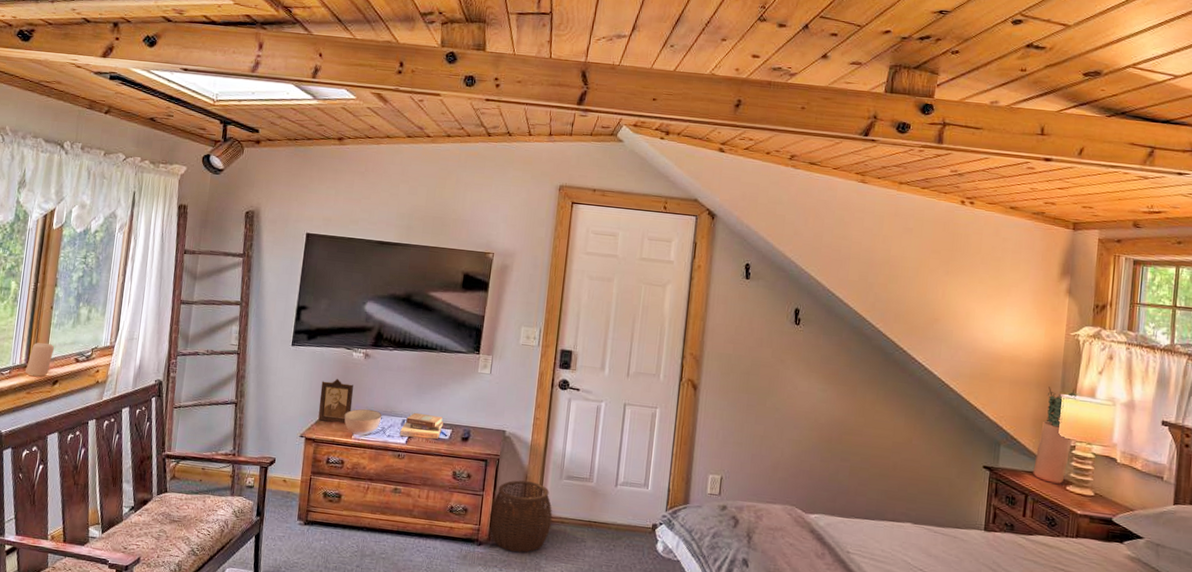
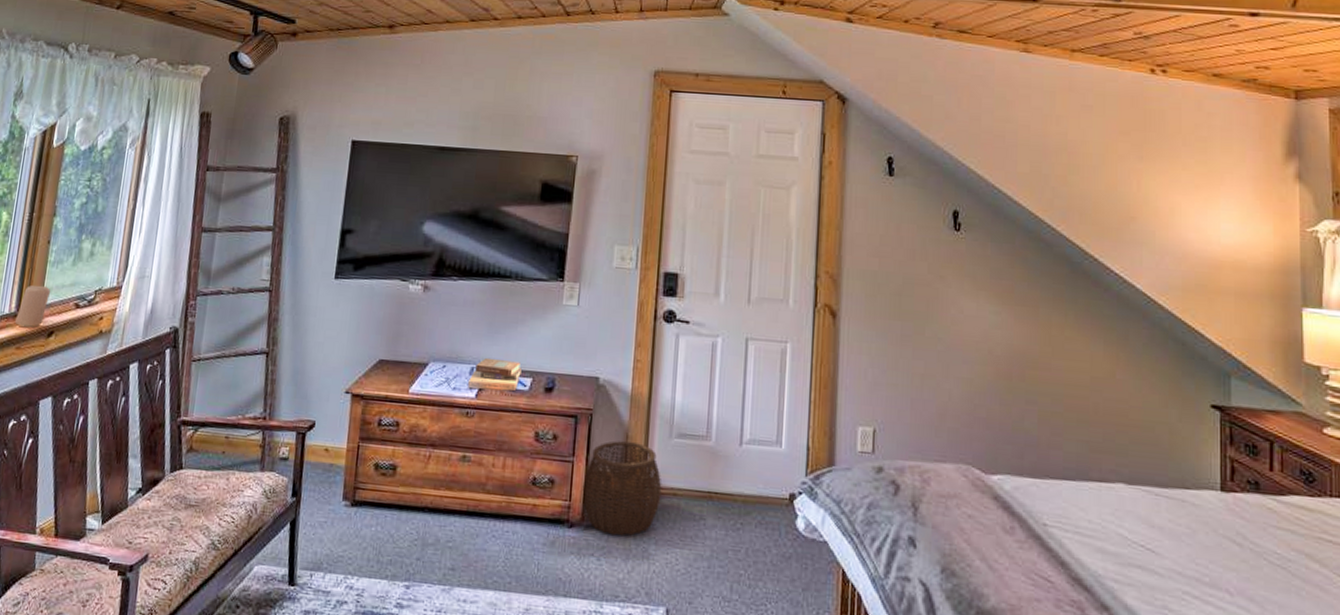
photo frame: present [318,379,354,424] -> none [367,318,411,375]
bowl: present [344,409,382,437] -> none [399,355,446,390]
vase: present [1033,386,1076,484] -> none [1277,299,1324,426]

